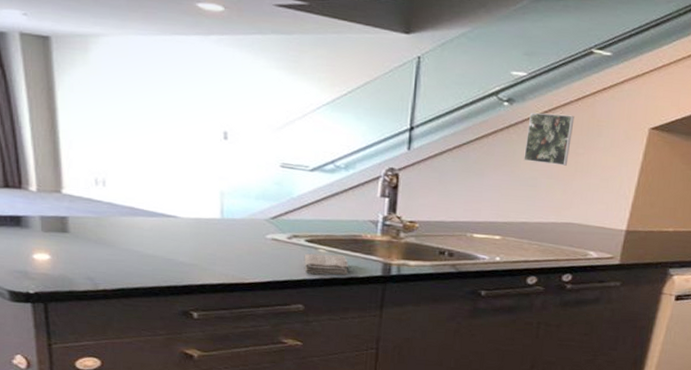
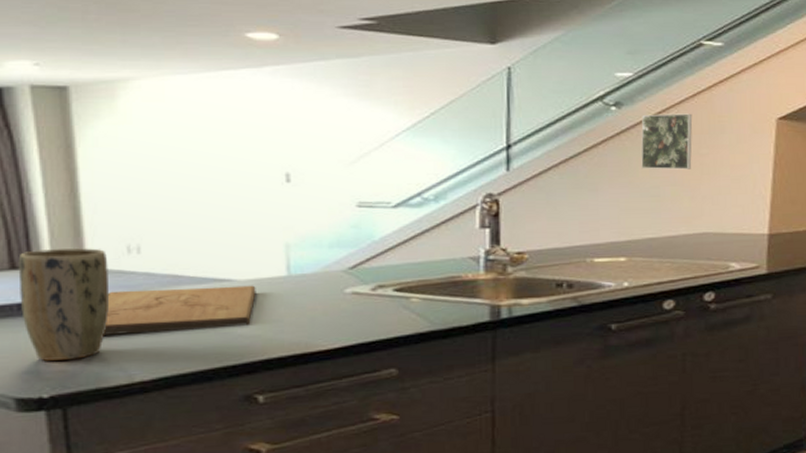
plant pot: none [11,174,81,266] -> present [18,248,110,362]
cutting board: none [75,214,196,255] -> present [103,285,256,335]
washcloth: present [304,253,349,275] -> none [393,302,449,329]

